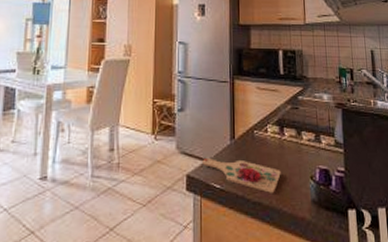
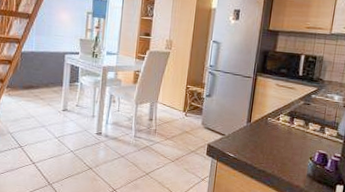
cutting board: present [203,158,281,193] -> none [222,134,286,165]

